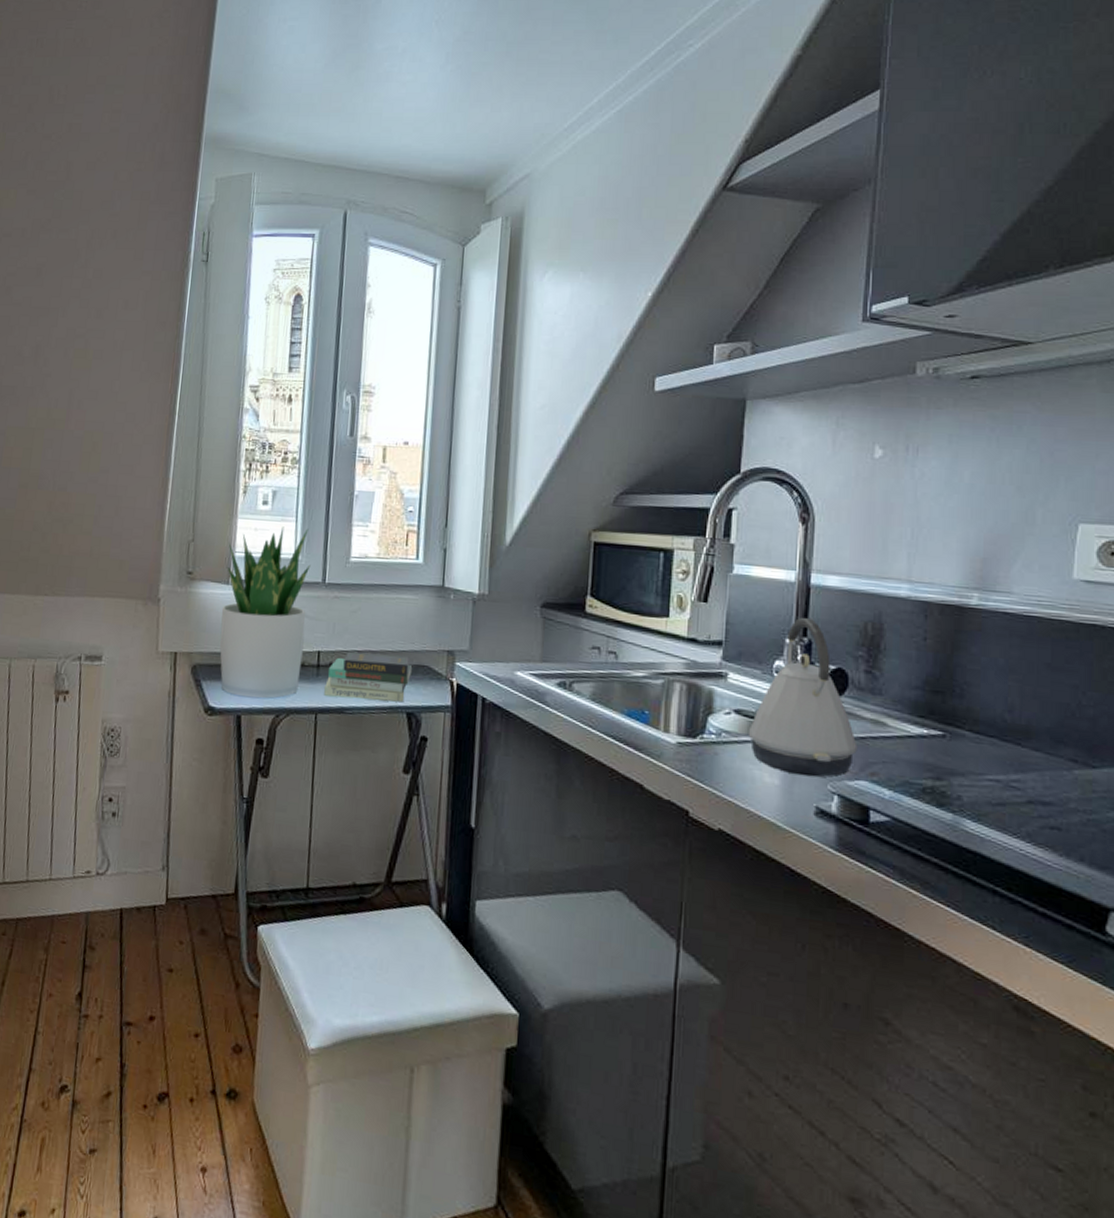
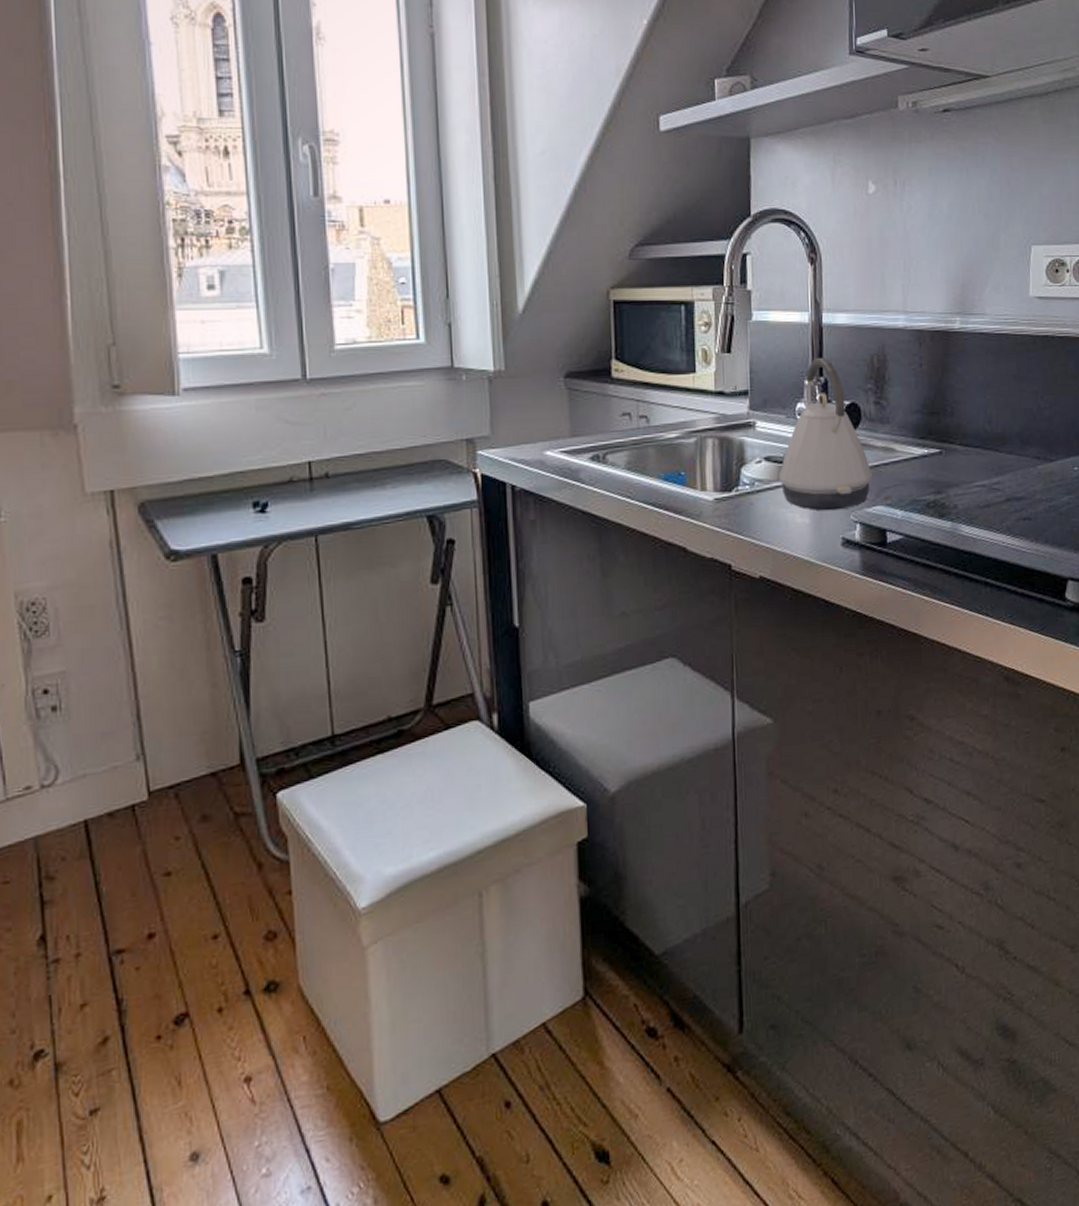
planter: present [220,526,311,700] -> none [166,314,289,532]
books: present [324,652,413,702] -> none [322,452,428,513]

